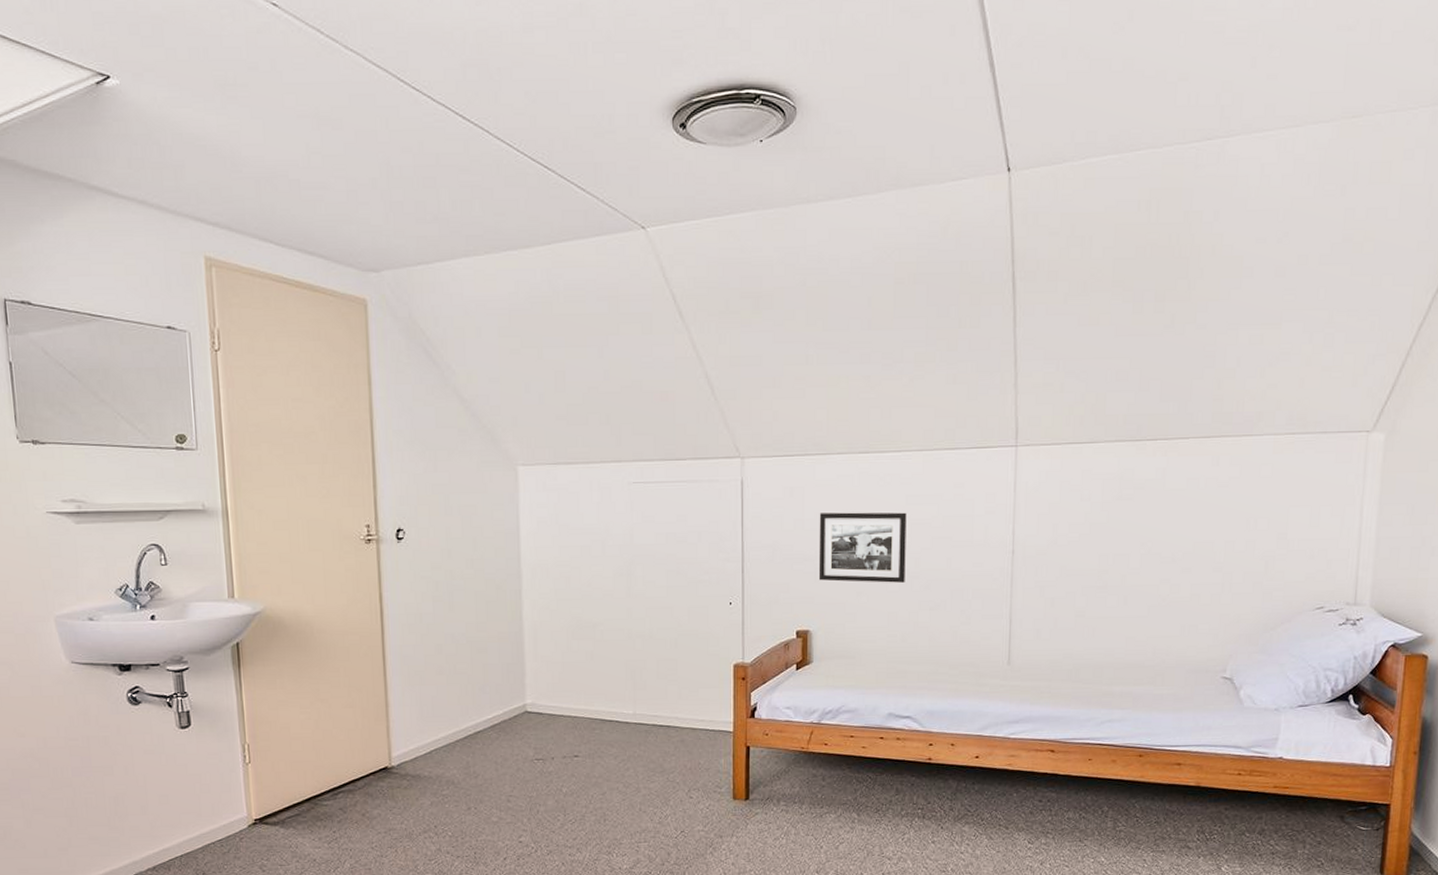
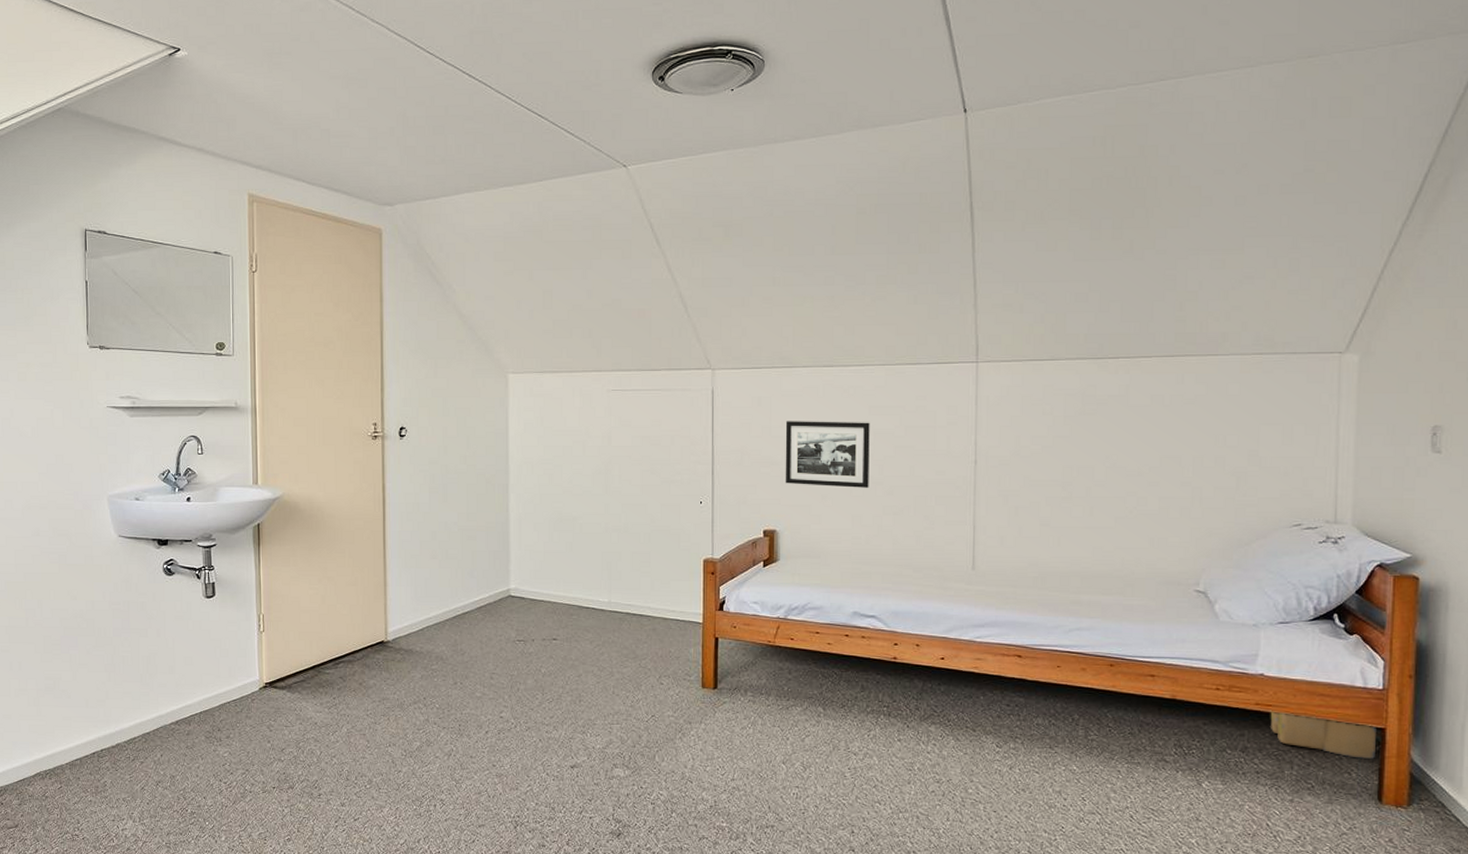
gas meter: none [1286,792,1382,834] -> present [1270,710,1376,759]

